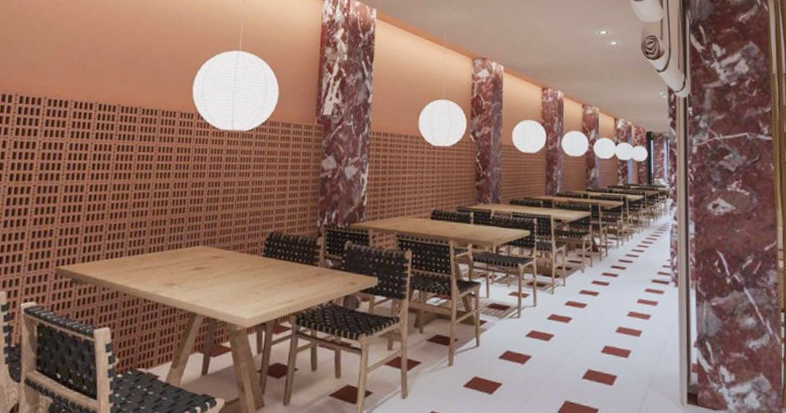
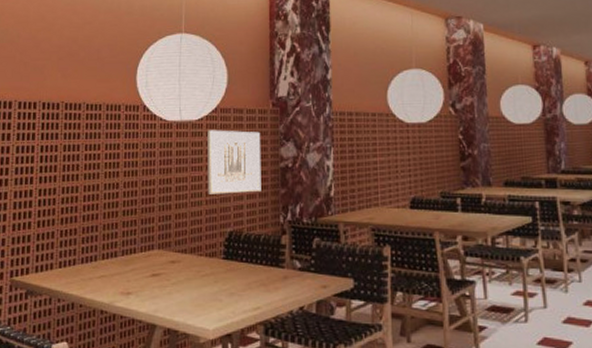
wall art: none [252,140,305,199] -> present [207,130,261,195]

